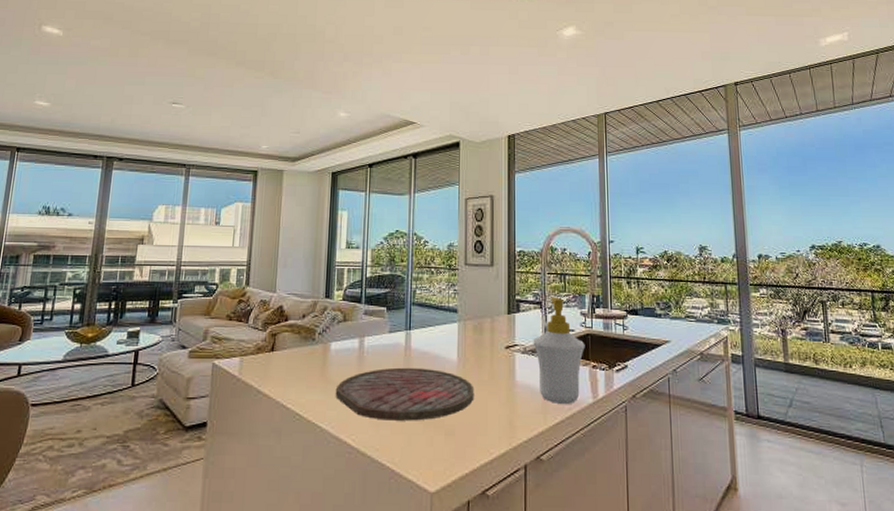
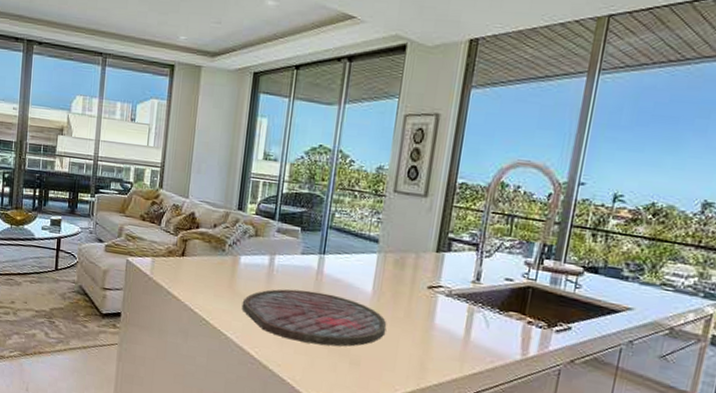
soap bottle: present [533,297,585,404] -> none [460,239,524,357]

